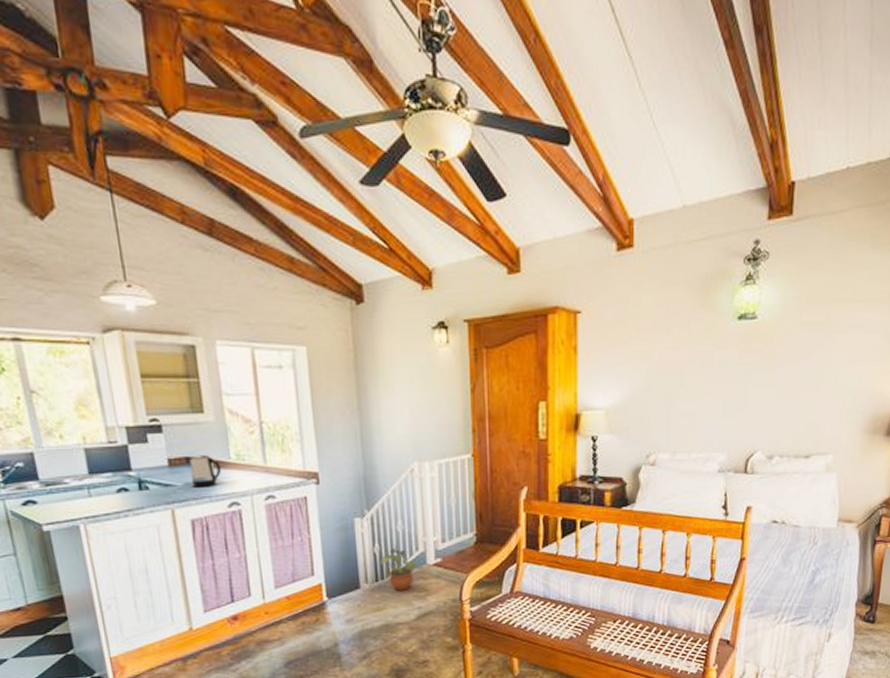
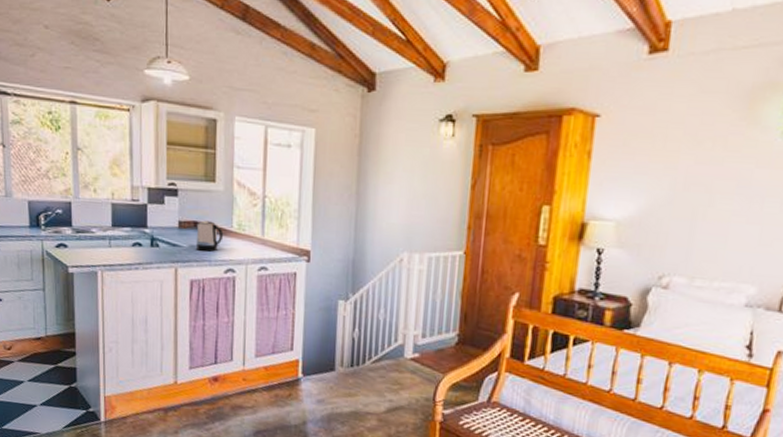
potted plant: present [380,545,415,592] -> none [358,332,392,381]

